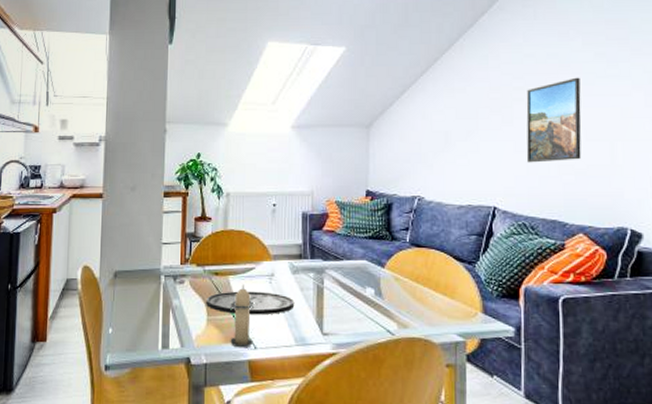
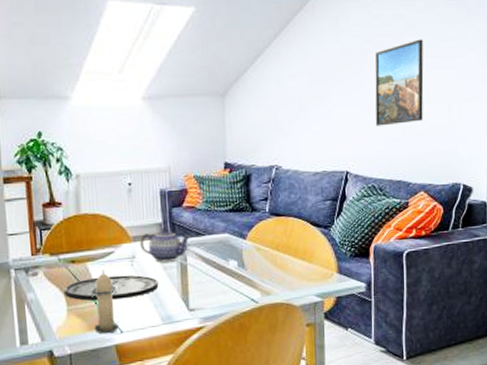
teapot: none [280,250,330,283] -> present [140,228,191,263]

